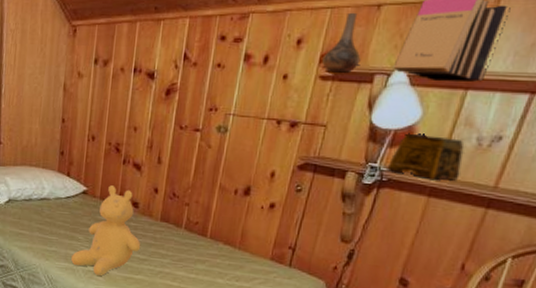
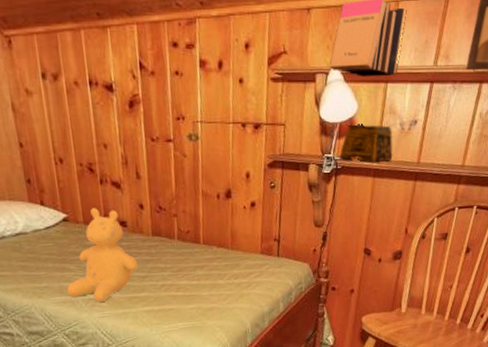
decorative vase: present [322,12,361,74] -> none [270,16,302,75]

